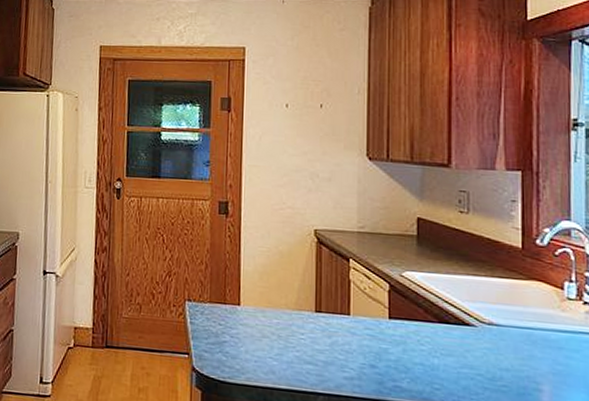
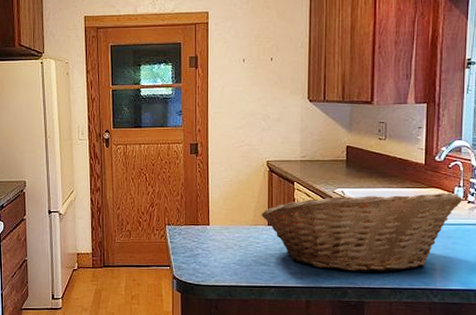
fruit basket: none [306,273,576,389] -> present [261,190,462,273]

